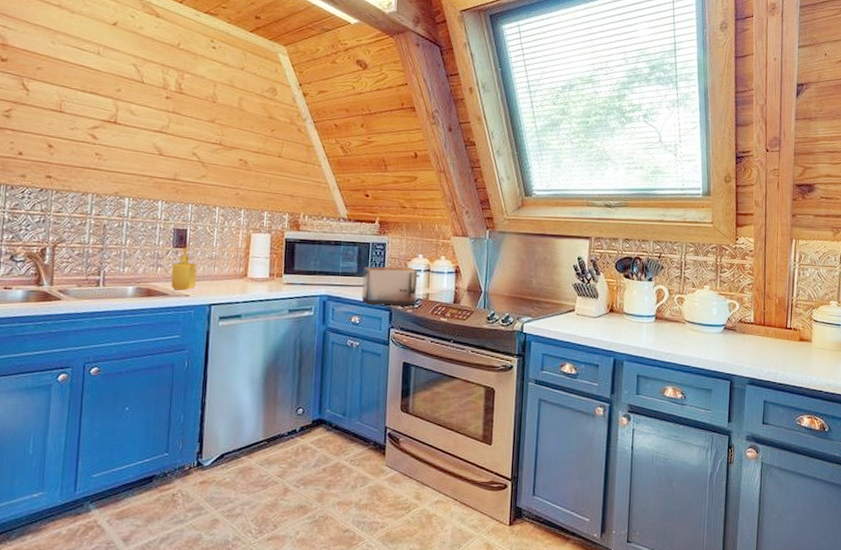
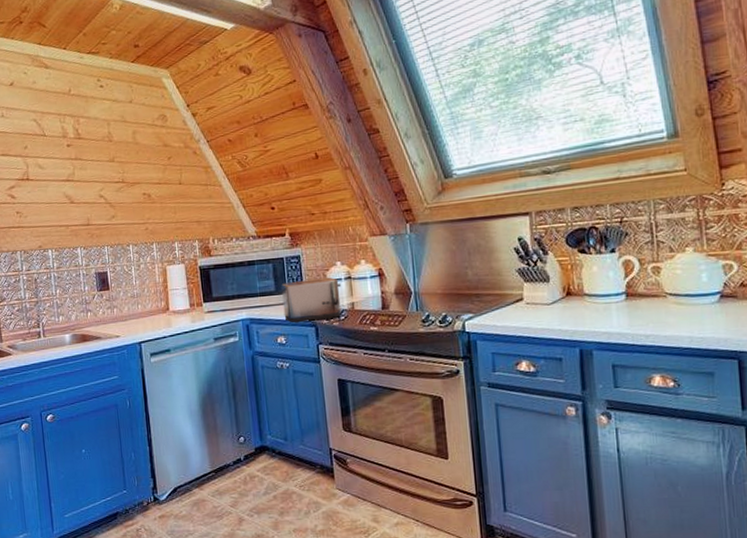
soap dispenser: present [171,247,197,291] -> none [100,289,124,333]

